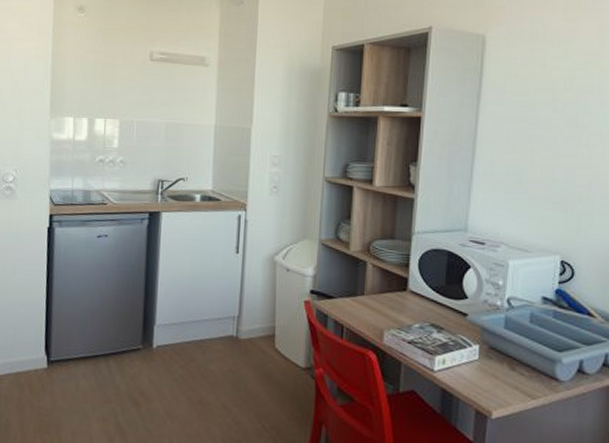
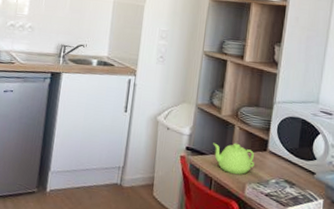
teapot: none [342,283,393,319] -> present [213,142,254,175]

